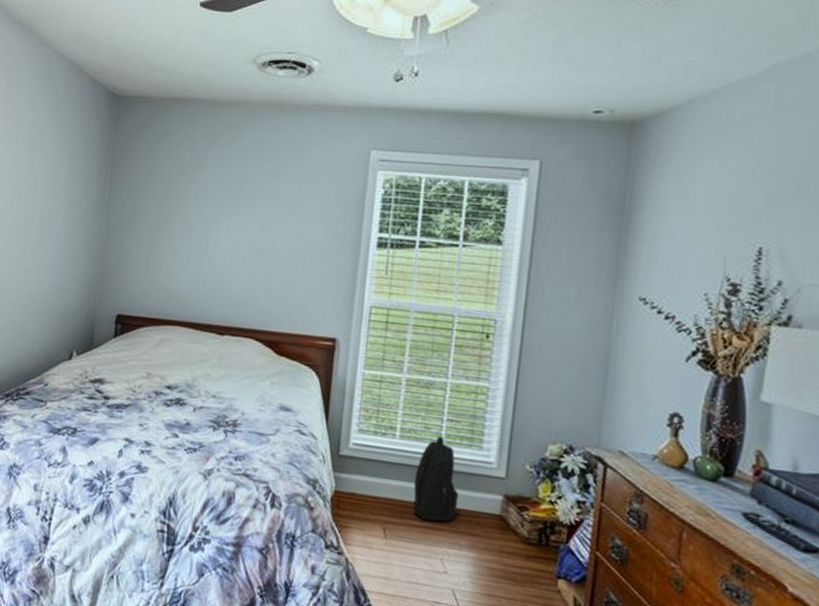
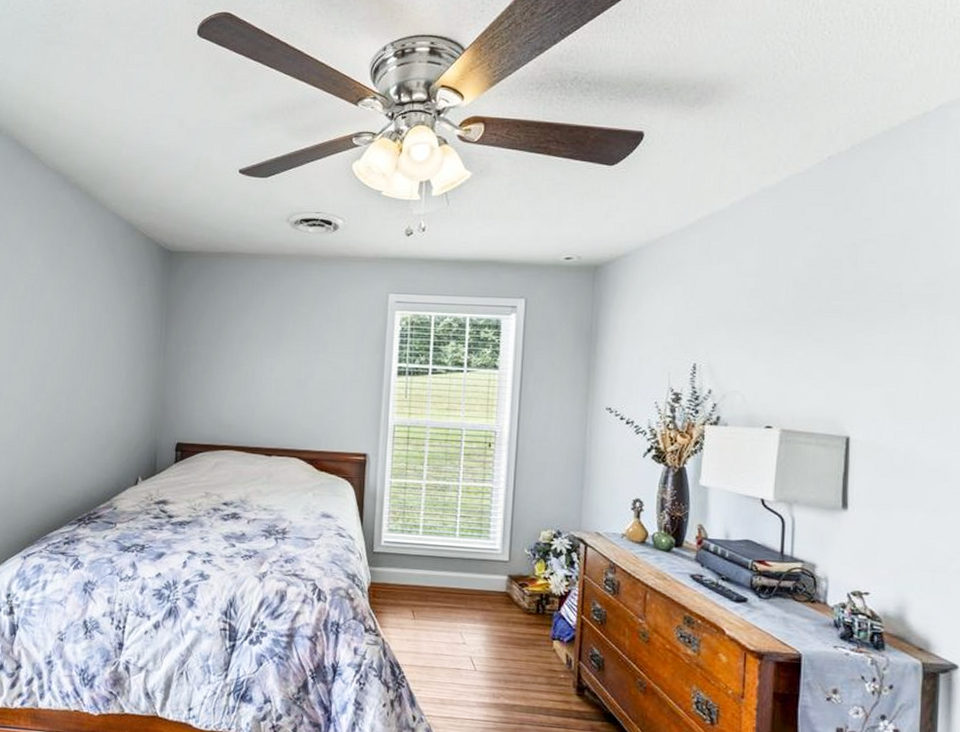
backpack: present [413,435,459,523] -> none [436,530,473,602]

